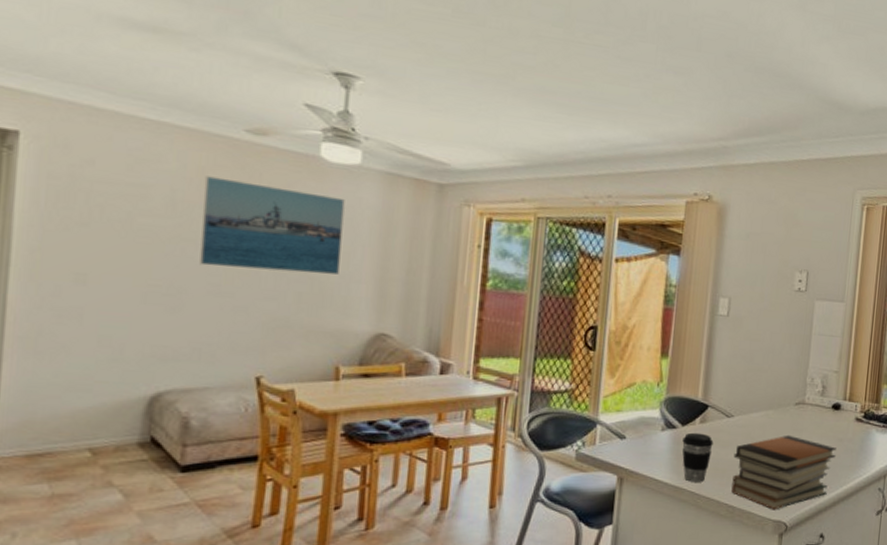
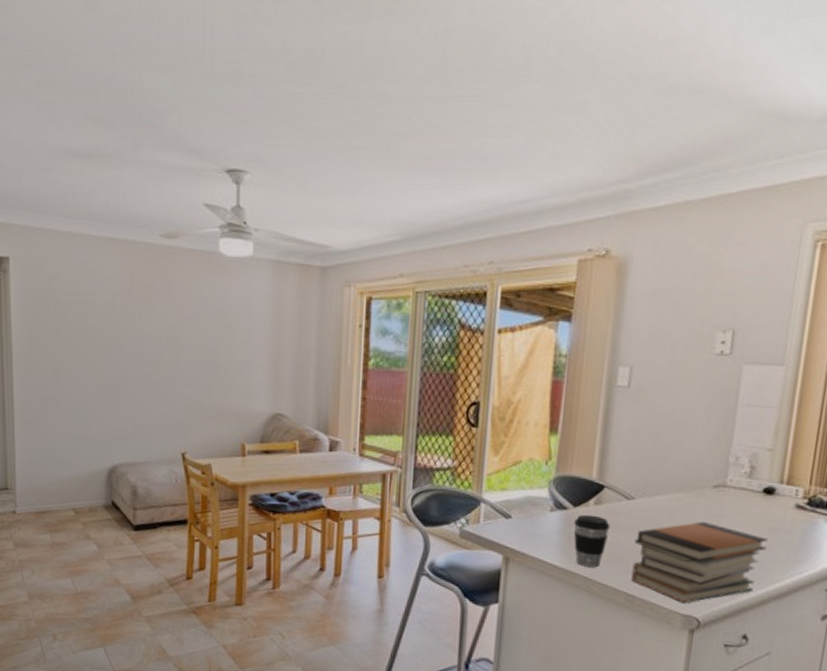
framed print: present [199,176,345,275] -> none [133,280,241,361]

